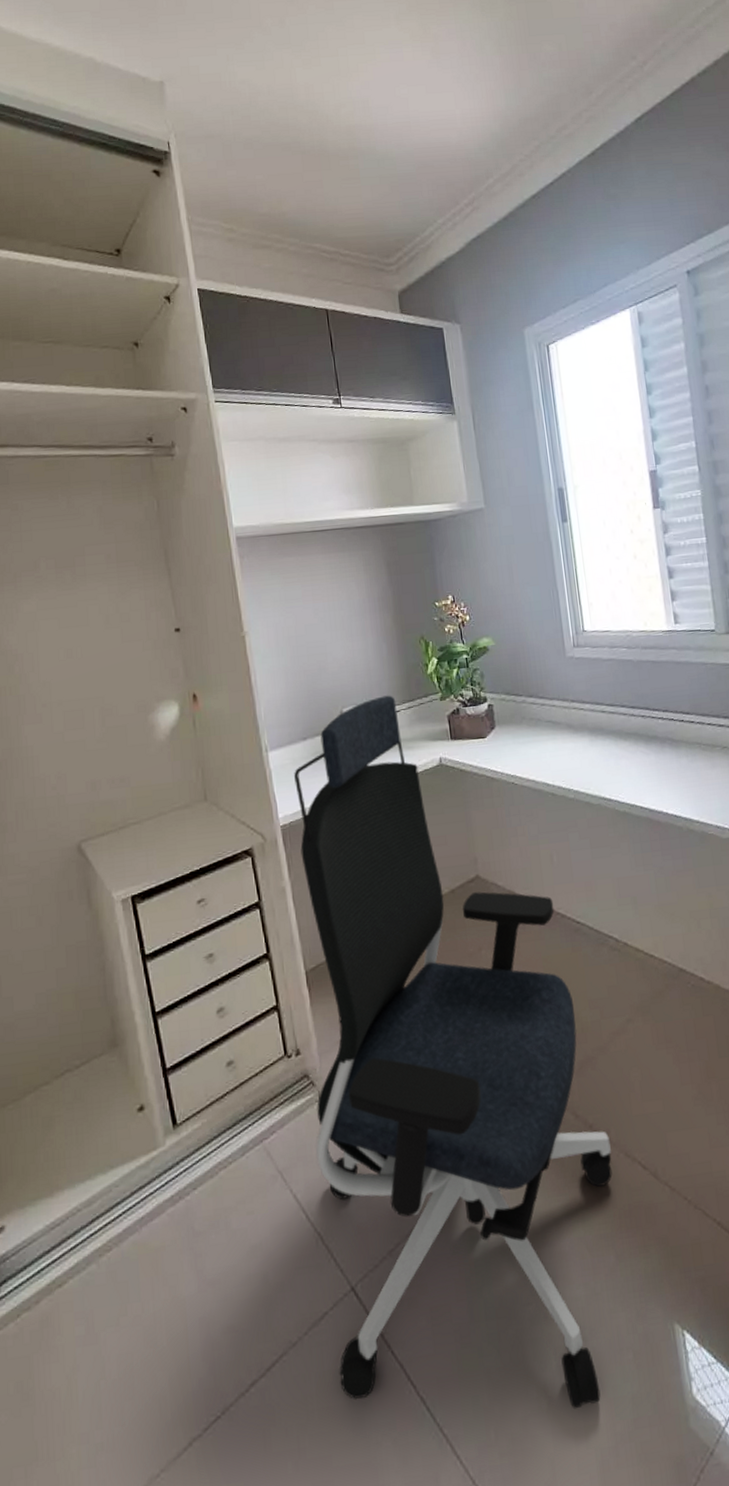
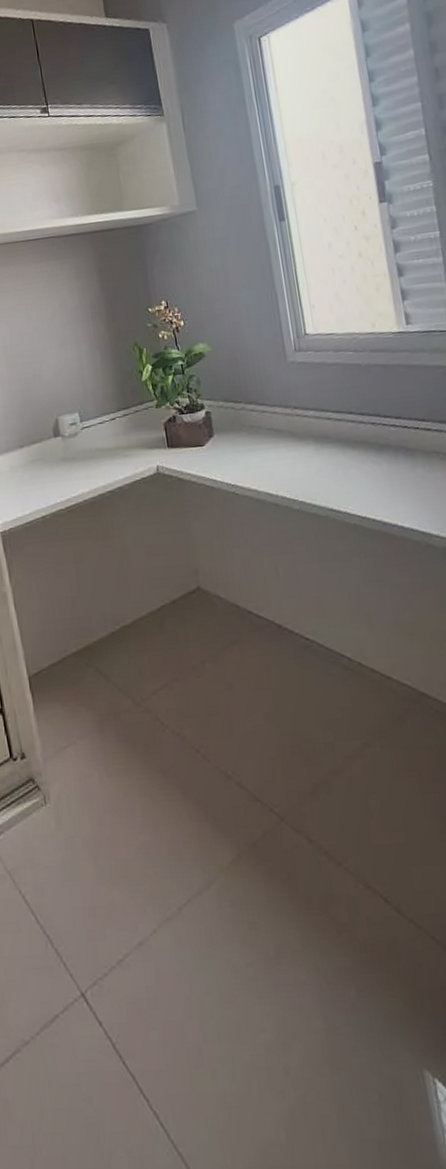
office chair: present [294,695,613,1410] -> none [12,403,351,1146]

